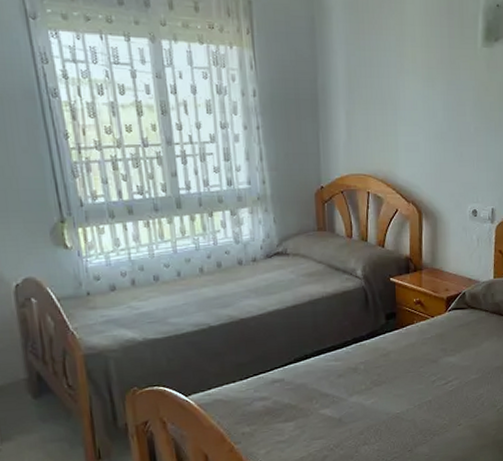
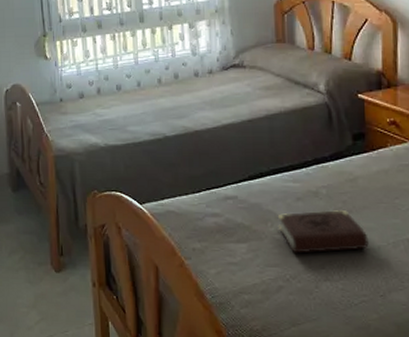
book: none [321,382,399,425] -> present [277,210,369,254]

